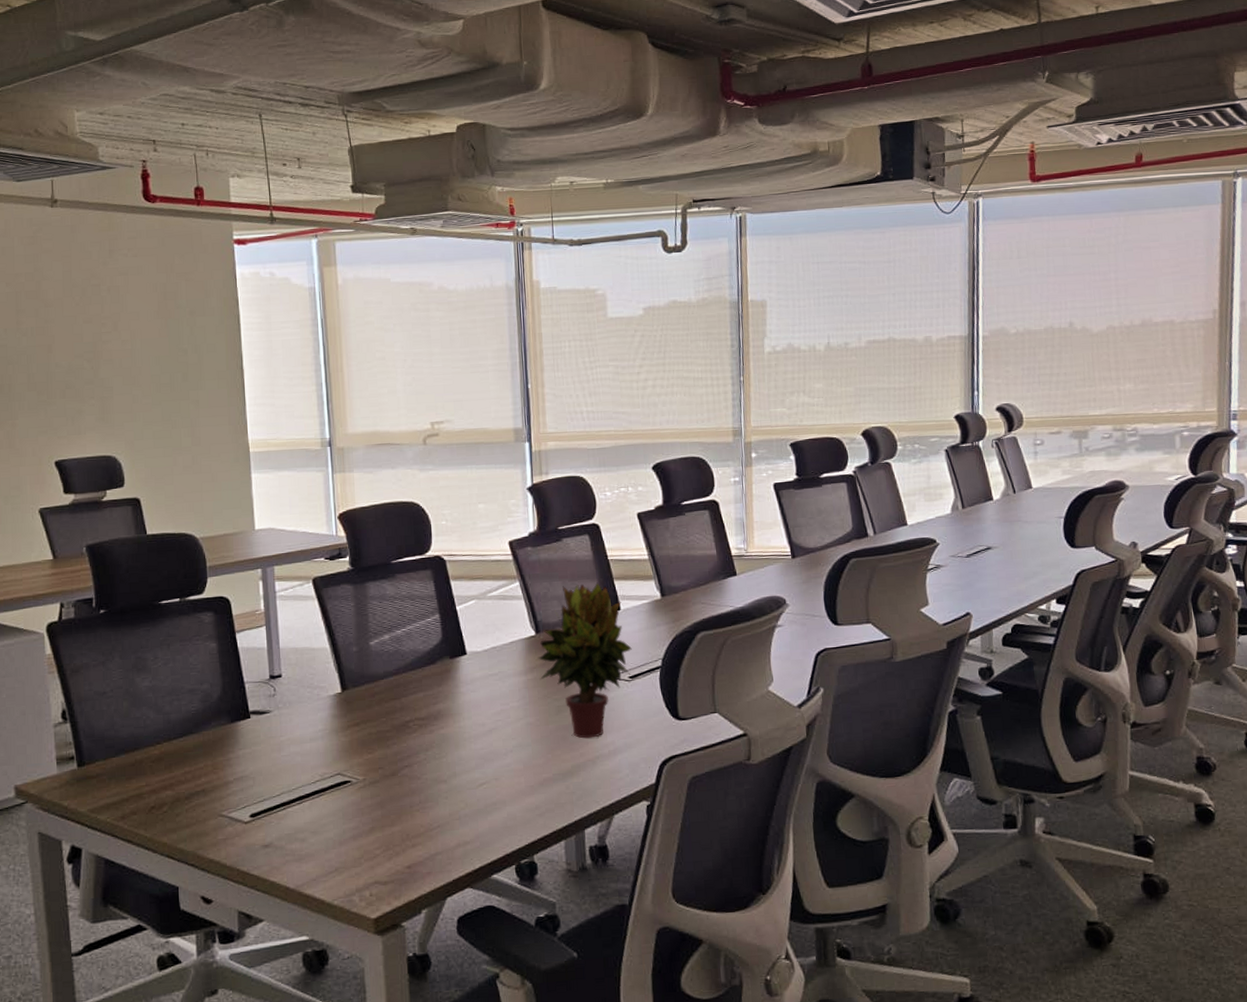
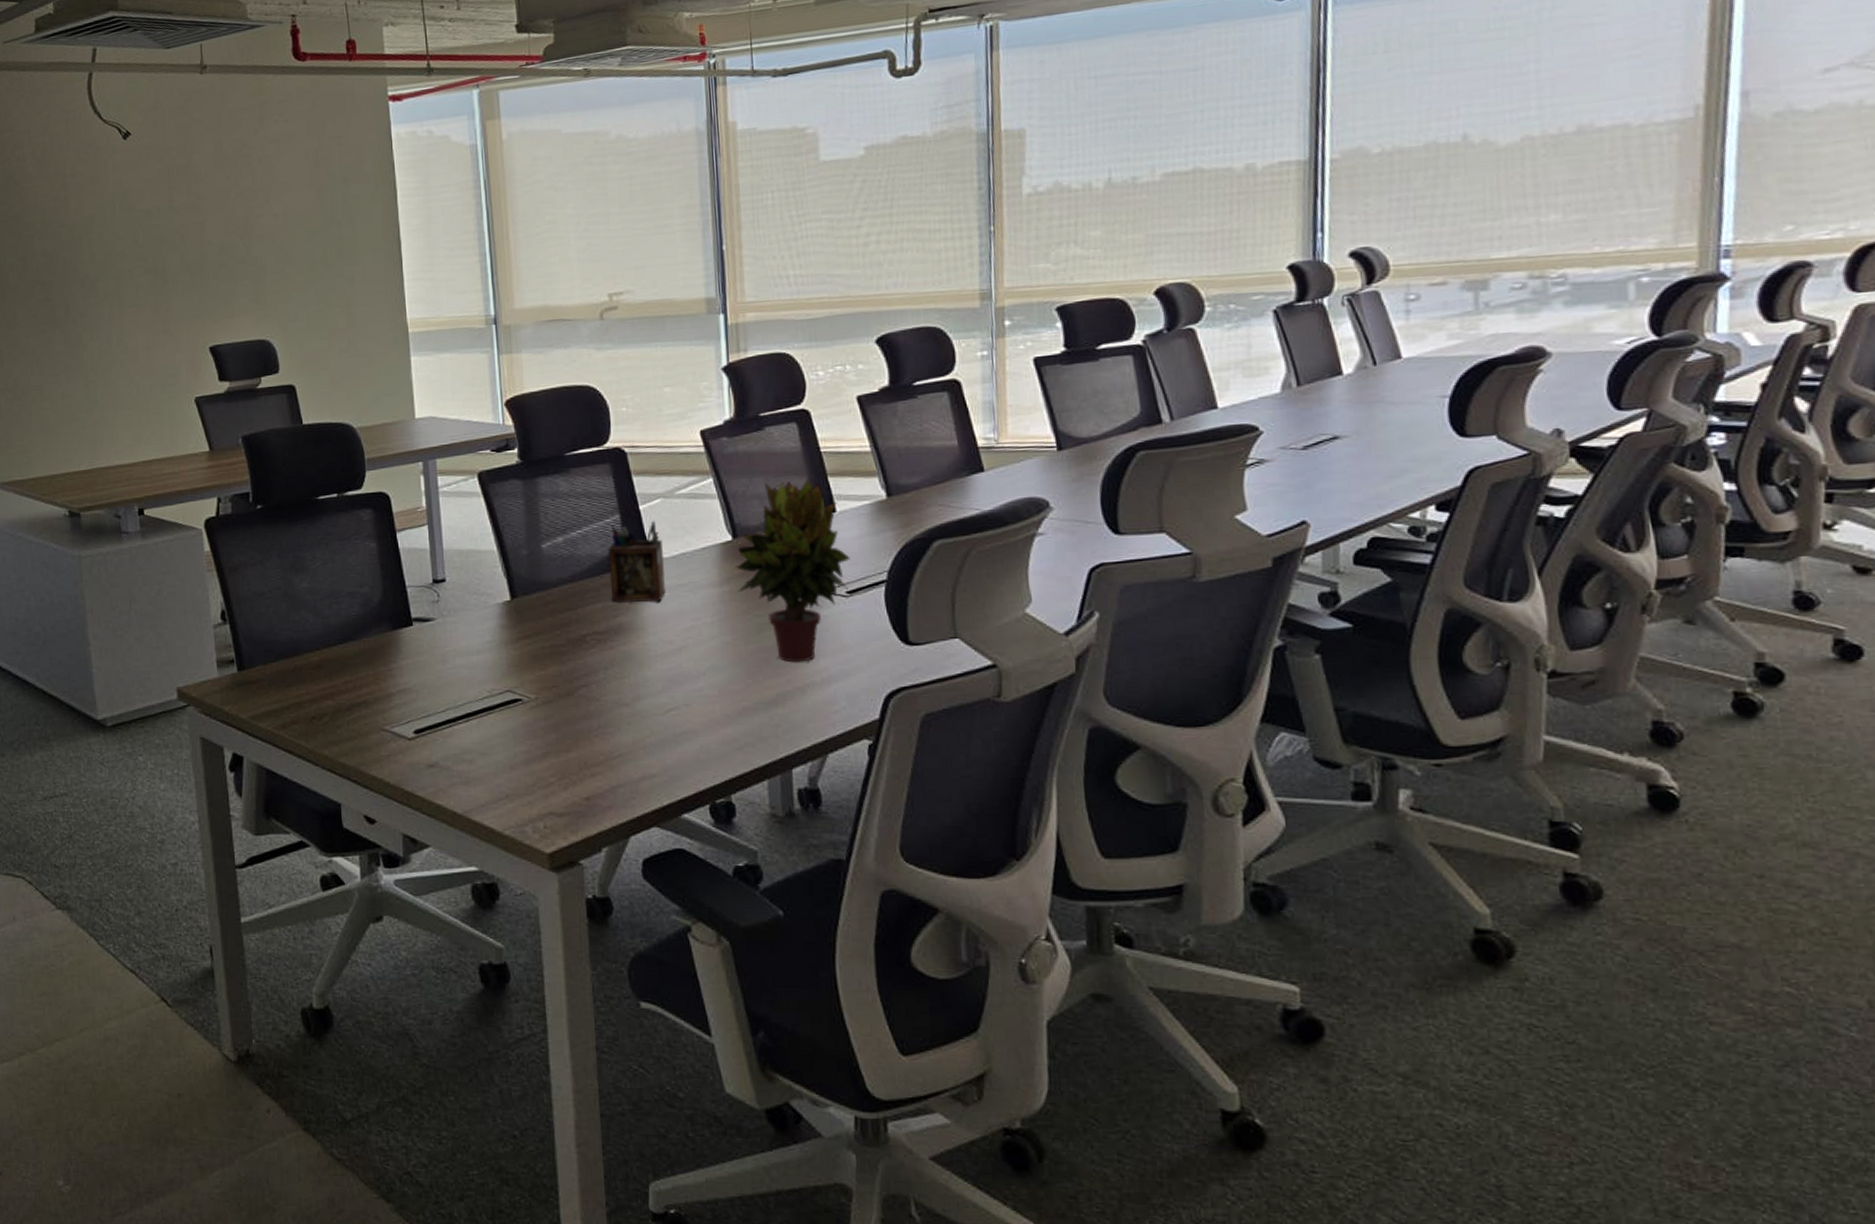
desk organizer: none [428,619,480,692] -> present [607,520,667,603]

